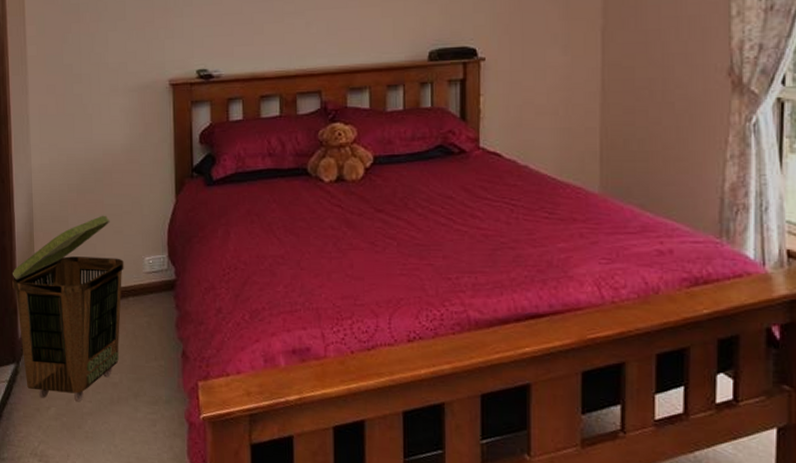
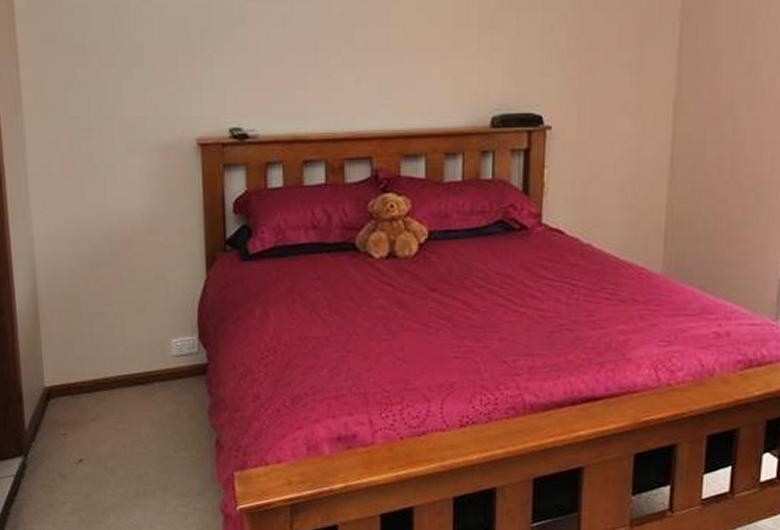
laundry basket: present [12,215,124,402] -> none [14,292,148,497]

